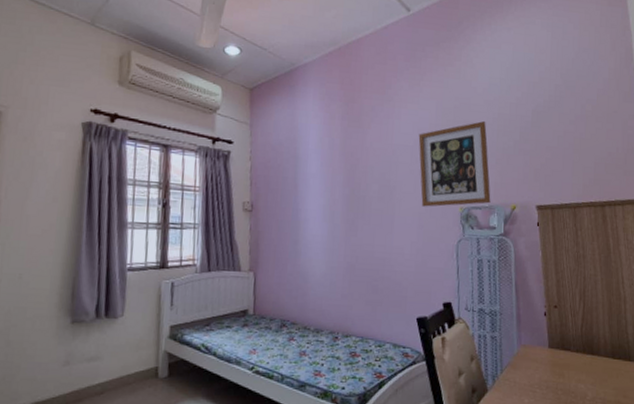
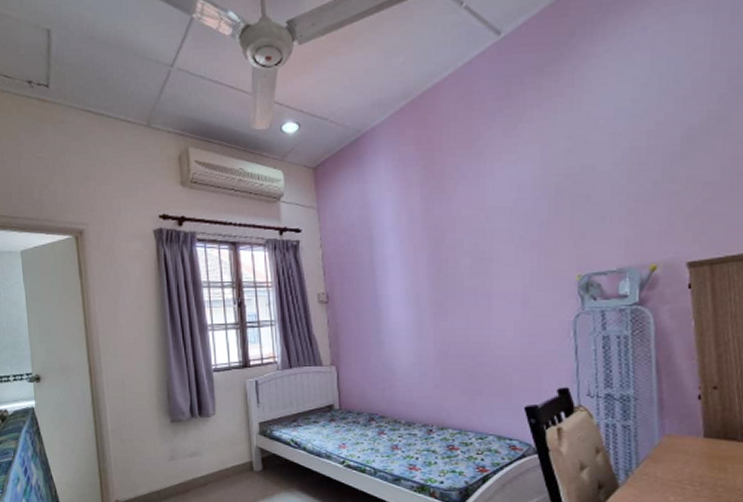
wall art: present [418,120,491,207] -> none [518,160,620,279]

